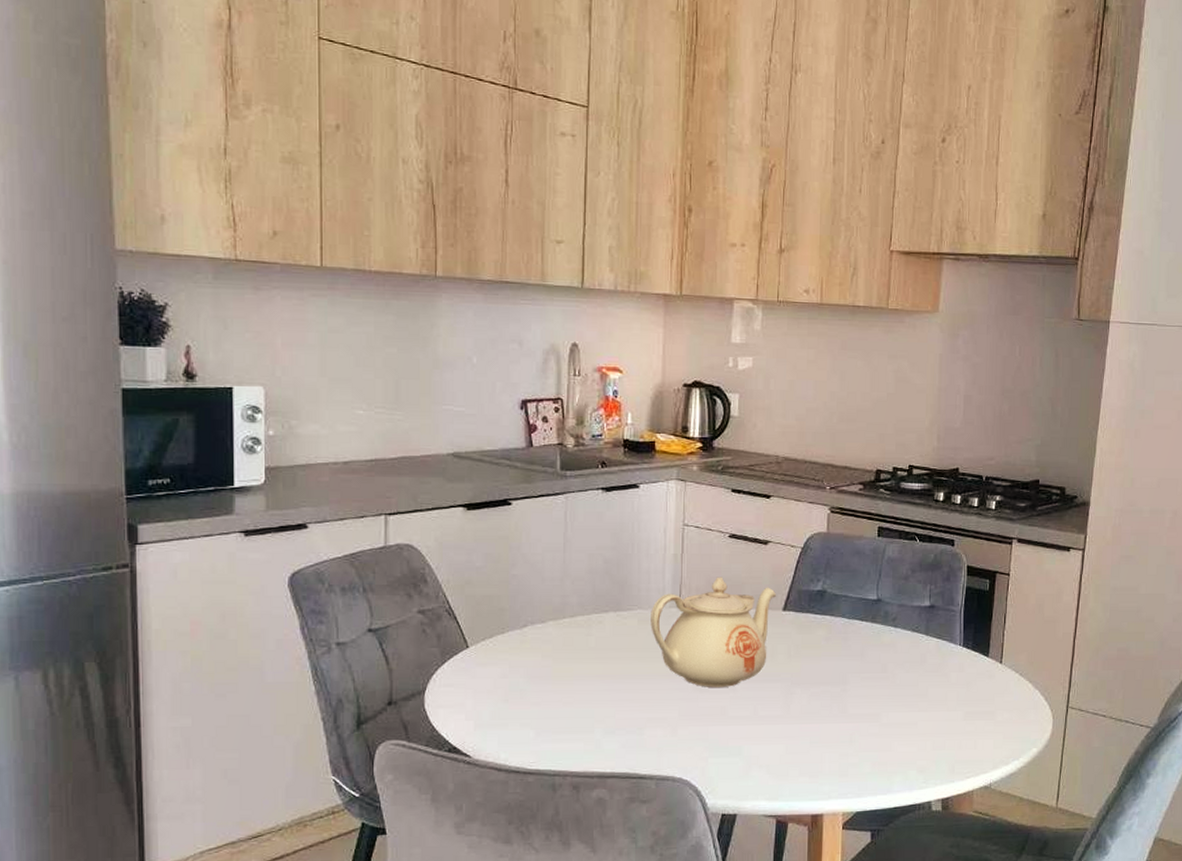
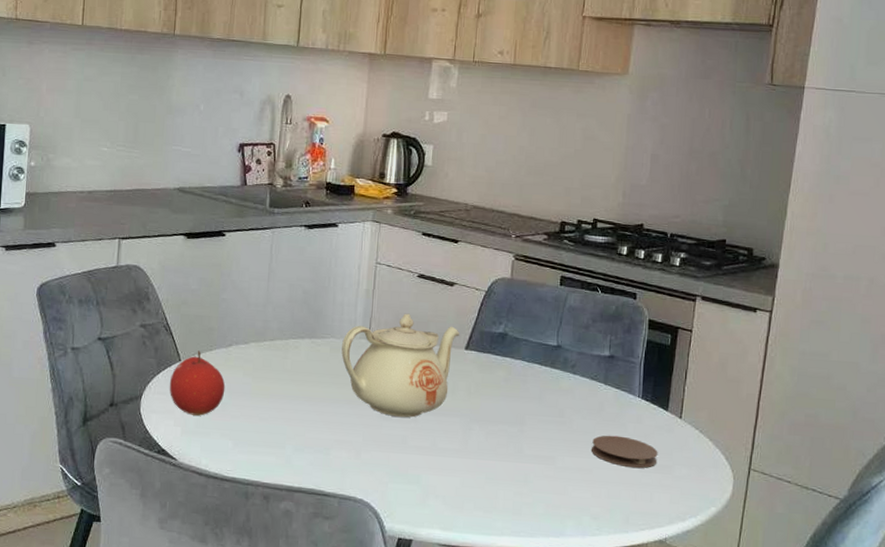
fruit: none [457,634,522,706] -> present [169,350,225,416]
coaster: none [915,686,981,716] -> present [591,435,658,468]

